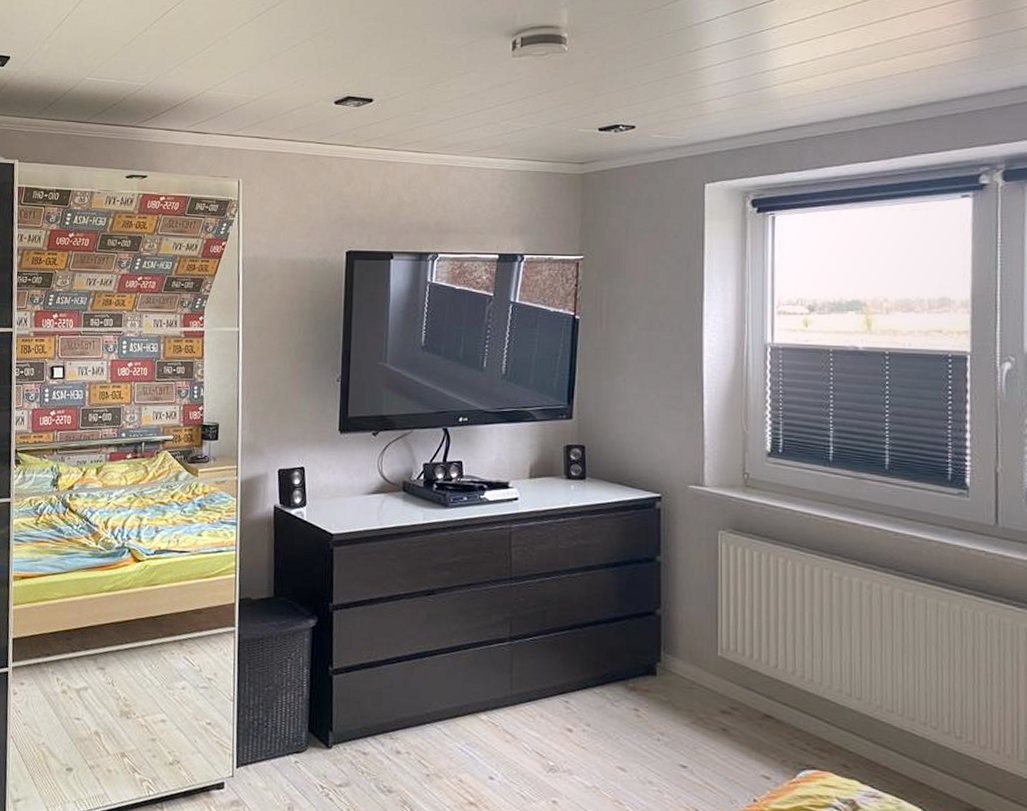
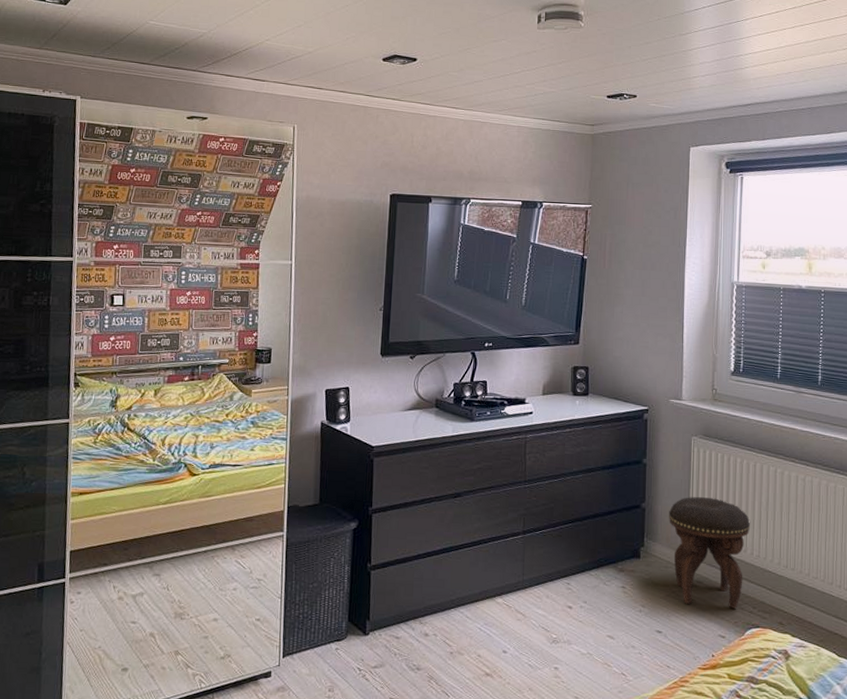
footstool: none [692,603,800,744] -> present [669,496,751,609]

